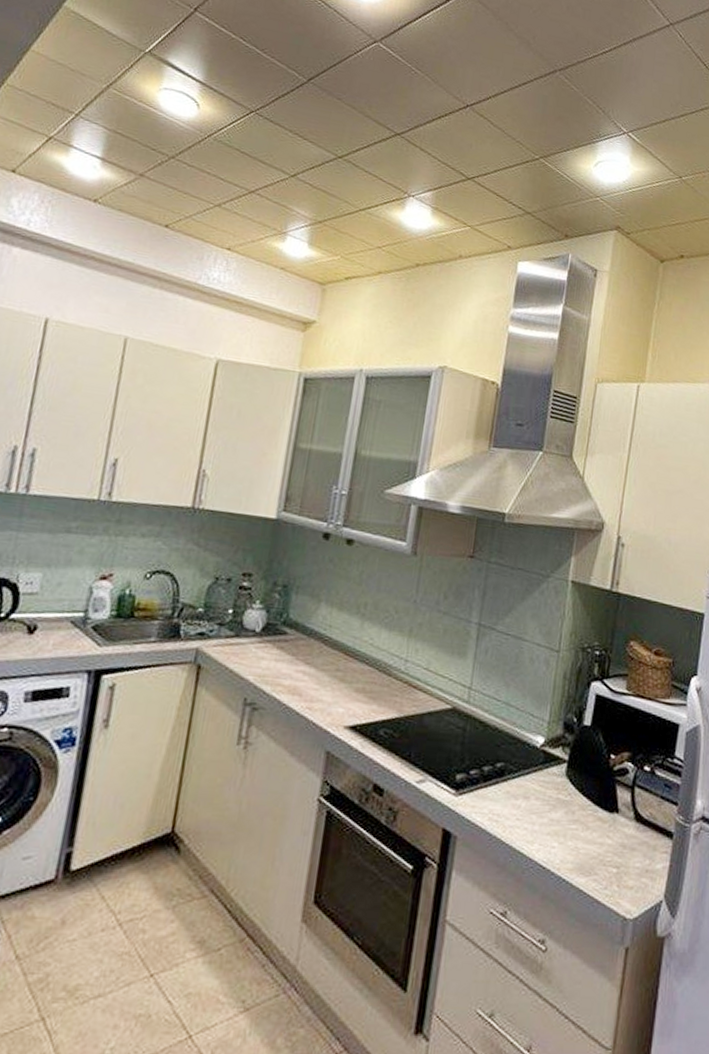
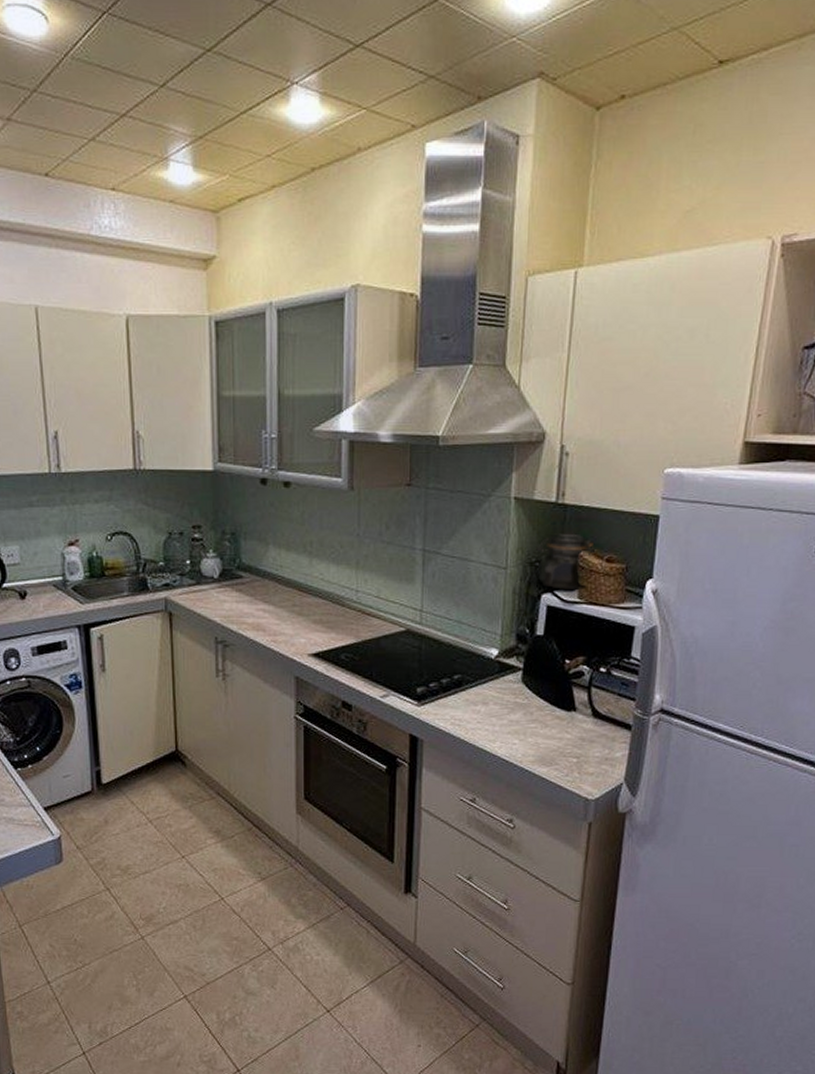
jar: none [589,621,644,681] -> present [536,533,595,590]

